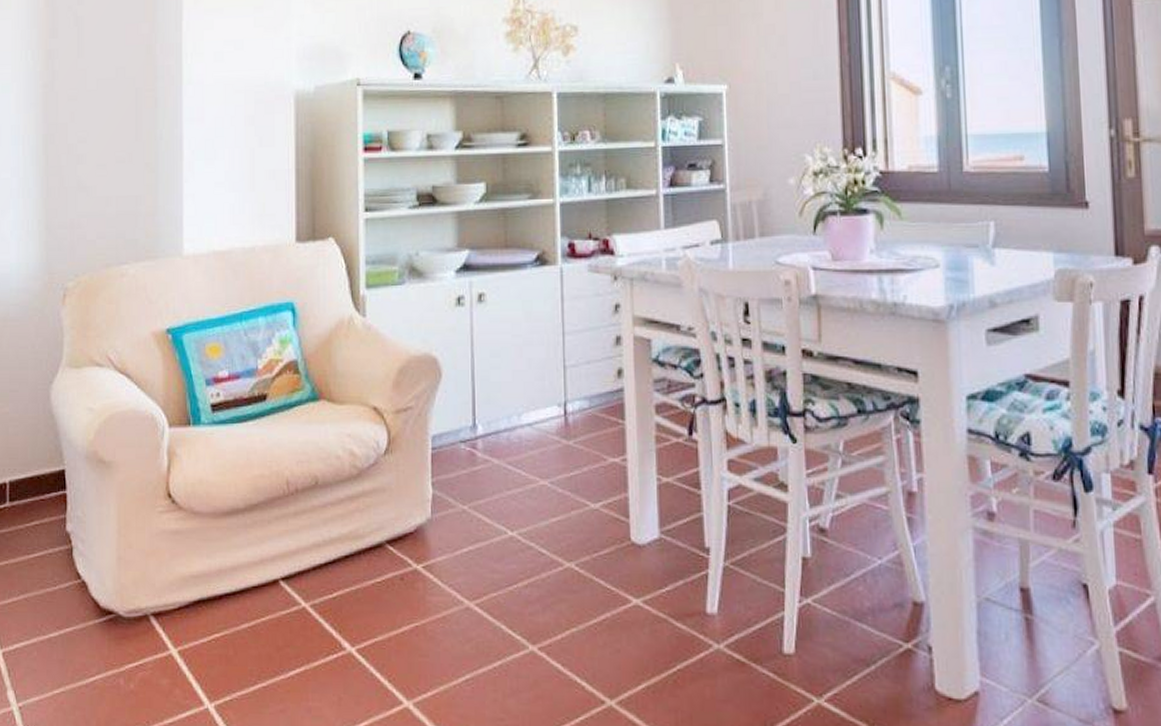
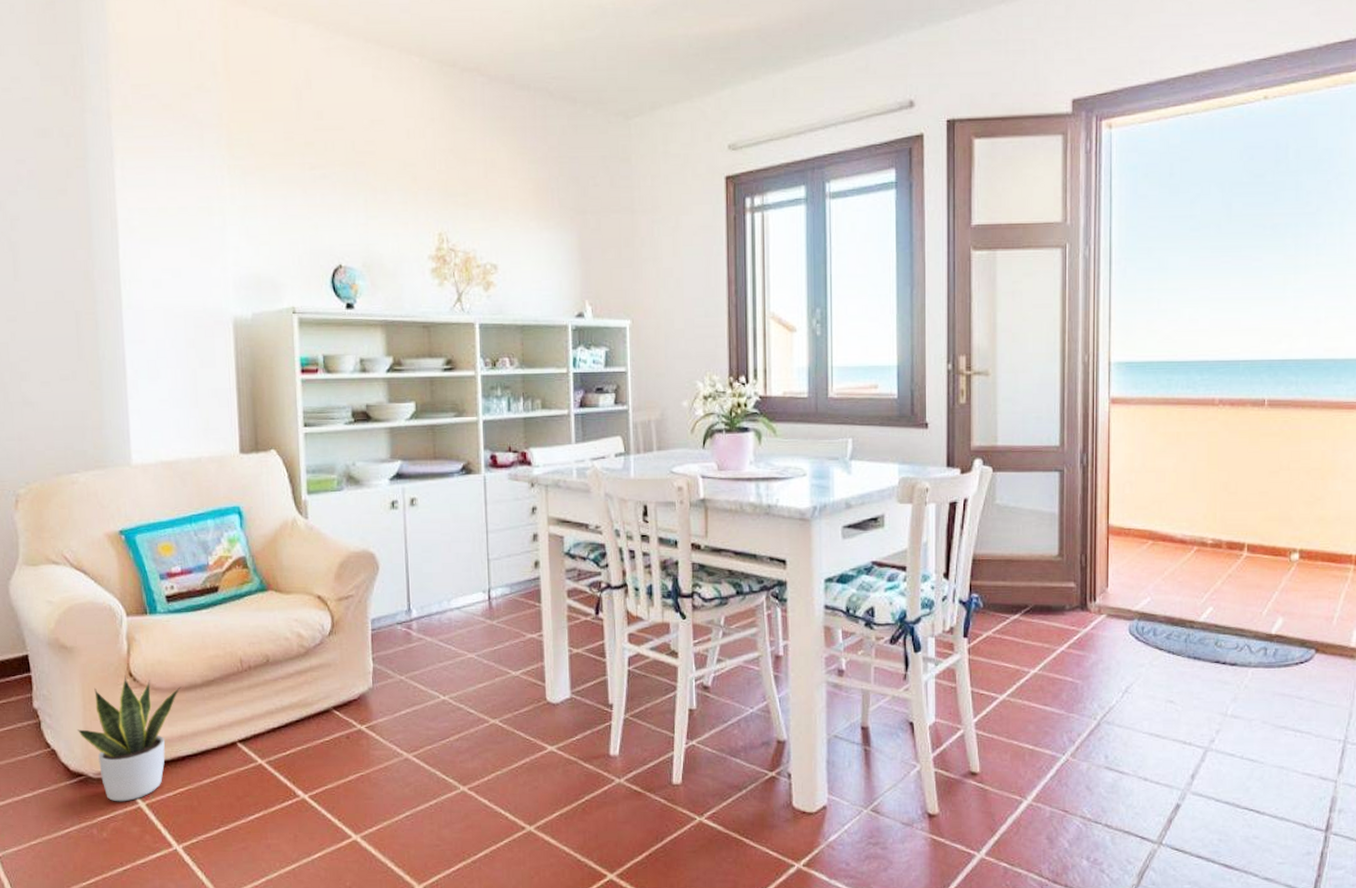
potted plant: none [111,496,223,647] -> present [78,675,182,802]

